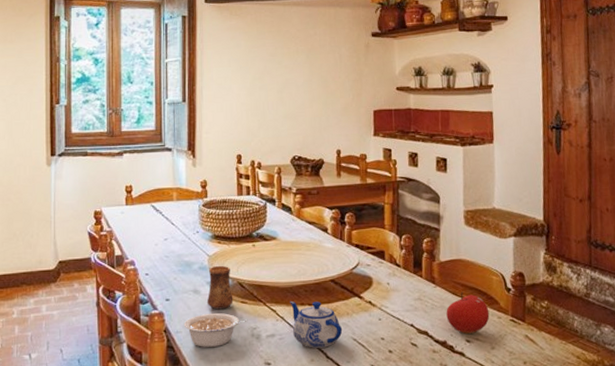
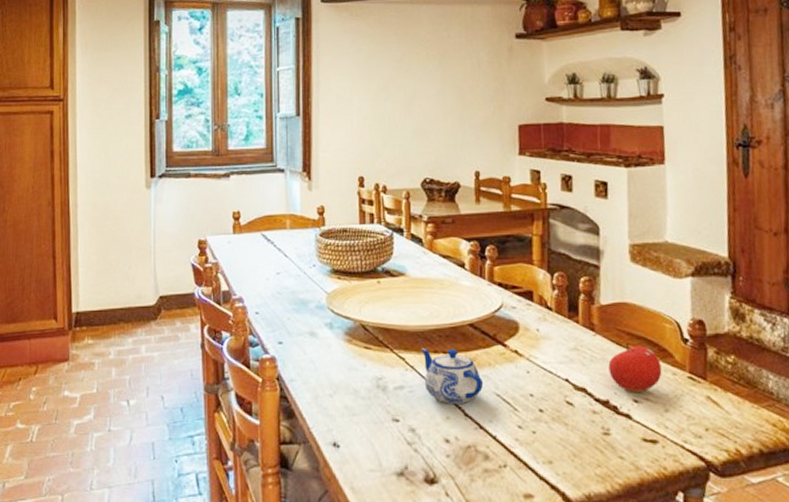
legume: present [183,313,248,348] -> none [299,360,373,400]
cup: present [206,265,233,310] -> none [325,304,356,356]

